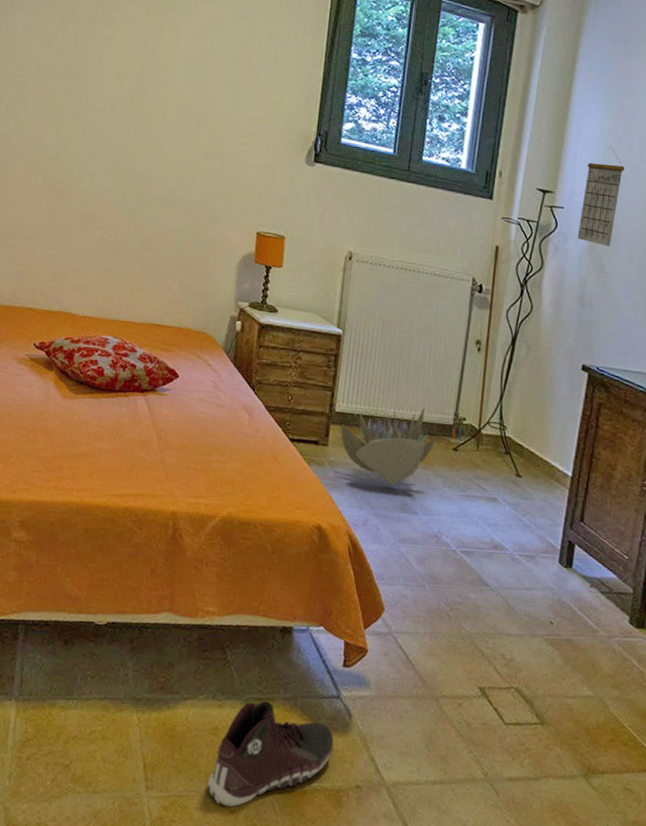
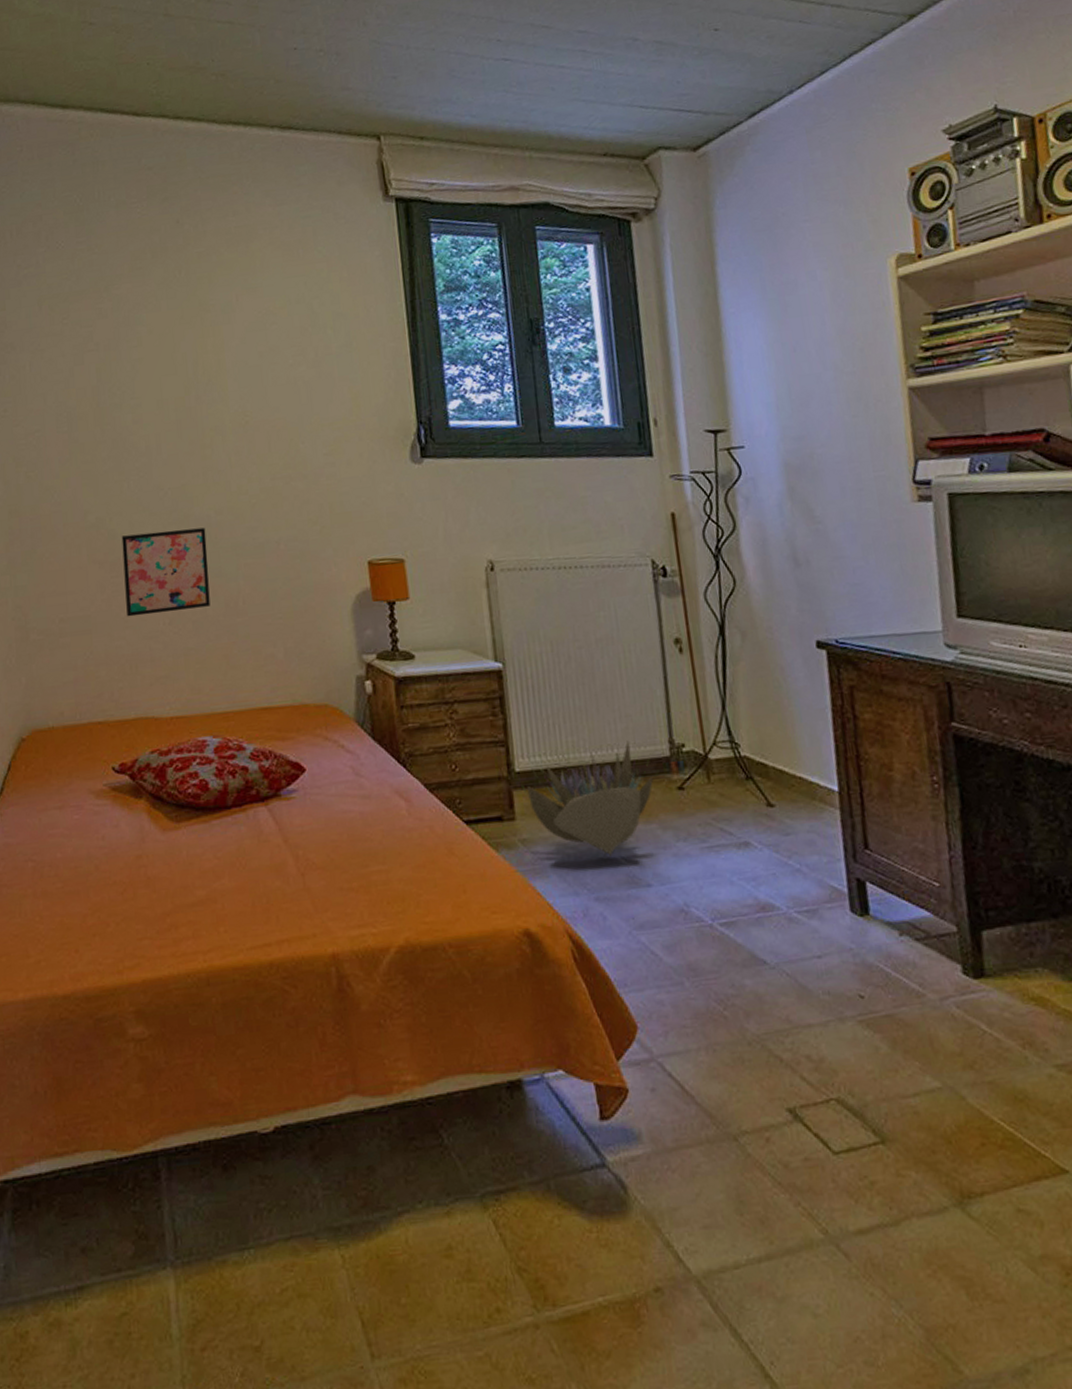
wall art: none [65,172,137,240] -> present [121,527,210,617]
sneaker: present [207,700,334,808] -> none [453,1192,613,1360]
calendar: present [577,146,625,247] -> none [760,358,814,484]

